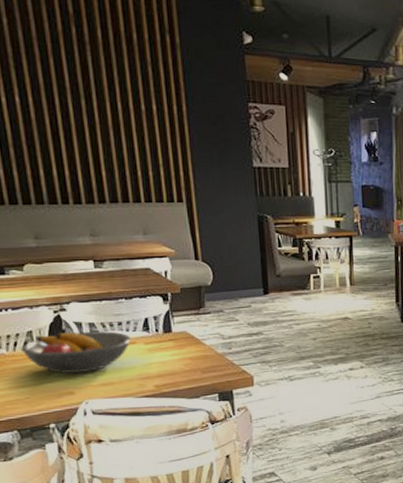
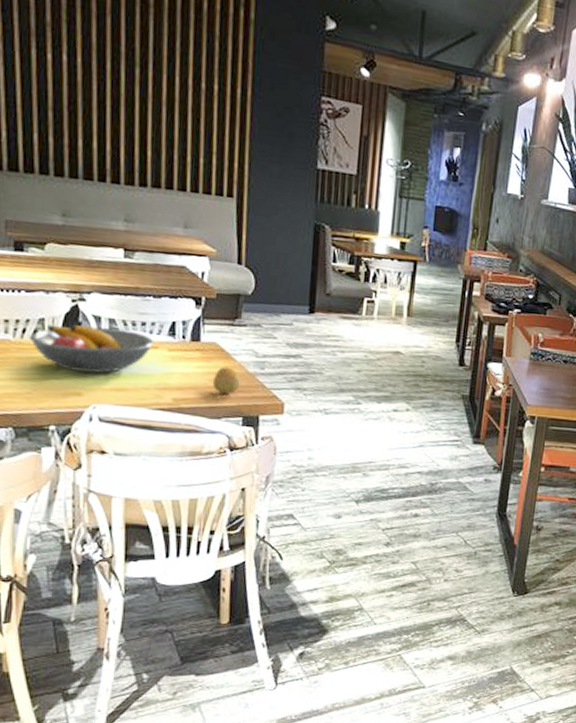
fruit: none [187,351,212,376] -> present [212,366,240,394]

